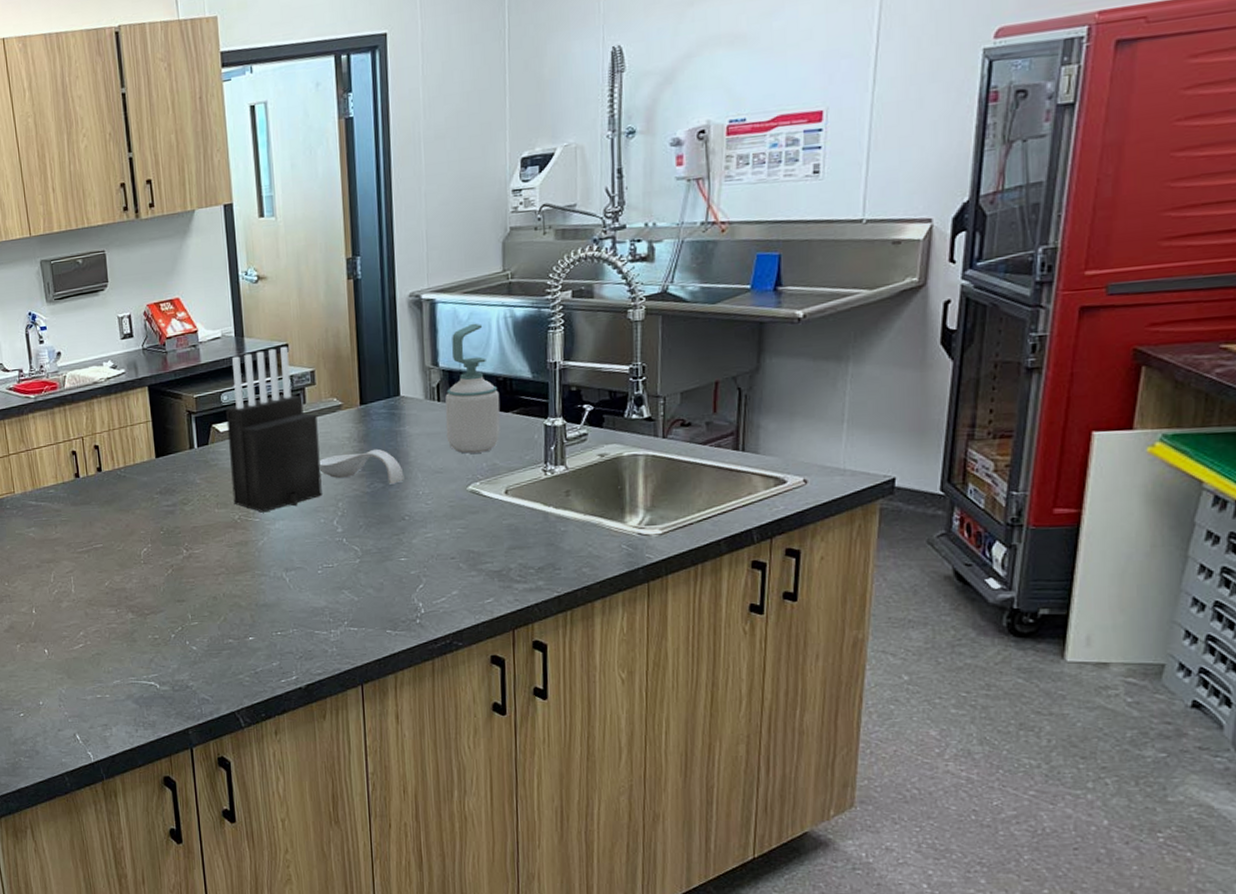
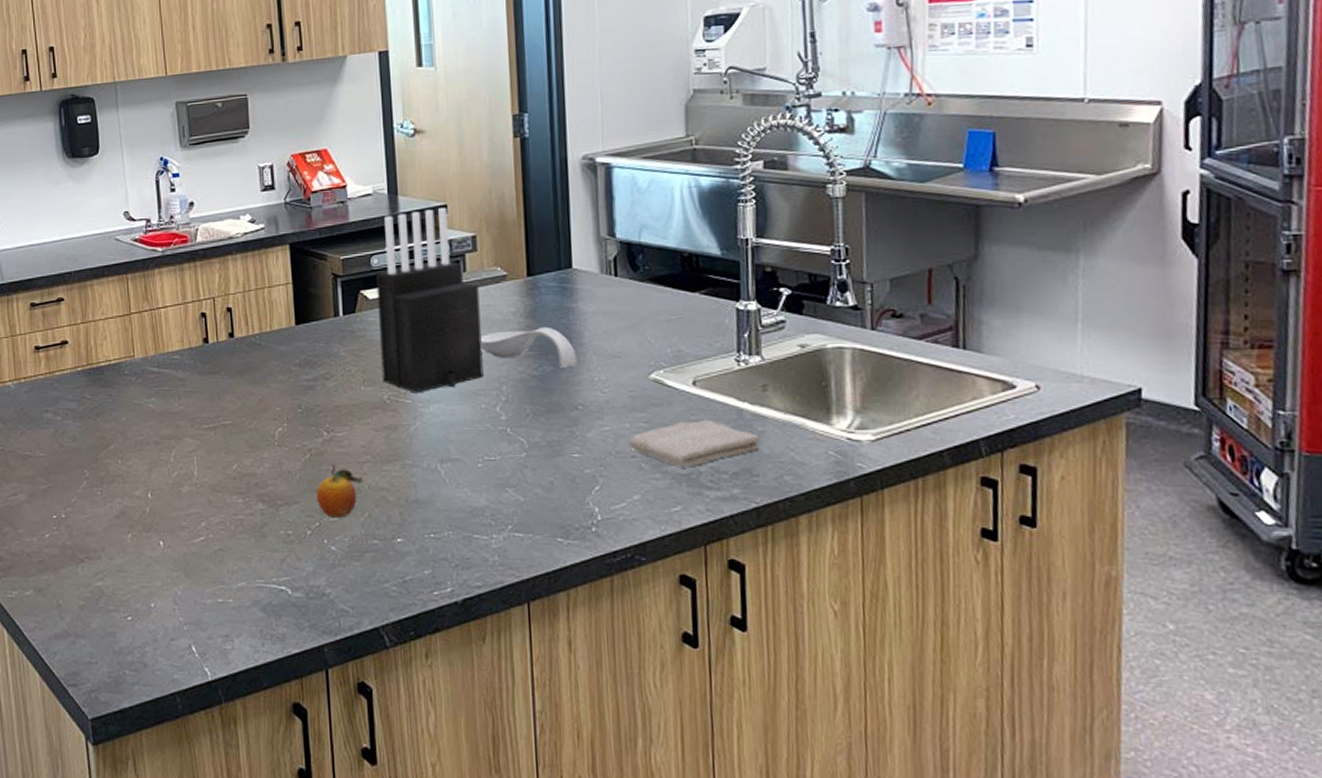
fruit: none [178,577,219,623] -> present [316,465,364,518]
soap bottle: present [445,323,501,454] -> none [623,191,686,337]
washcloth: none [449,523,562,566] -> present [629,419,760,468]

